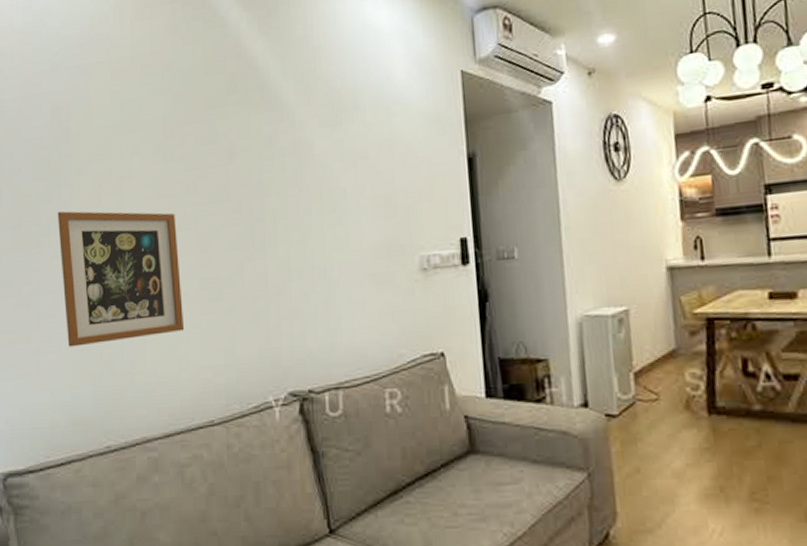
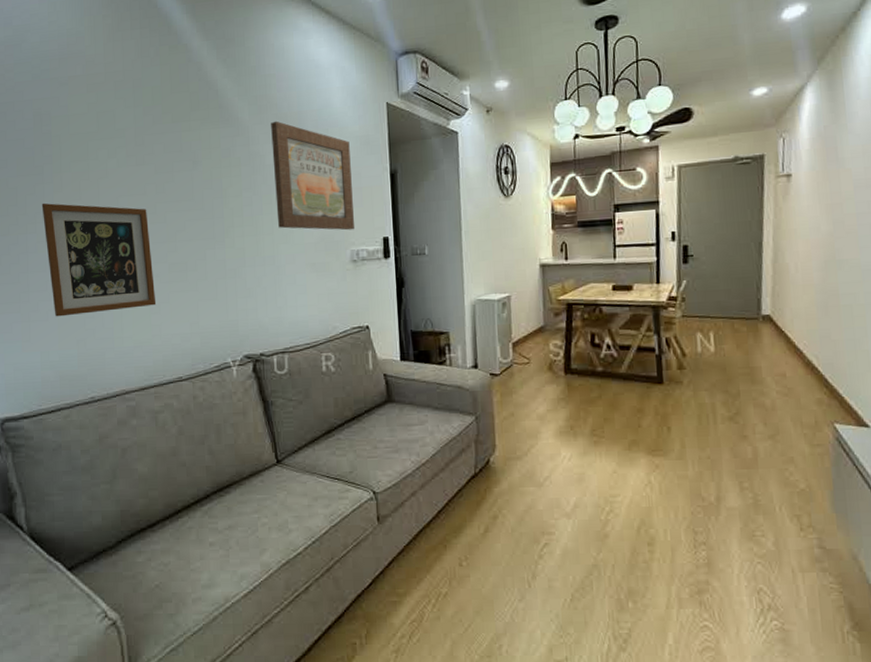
wall art: none [321,100,424,232] -> present [271,121,354,231]

